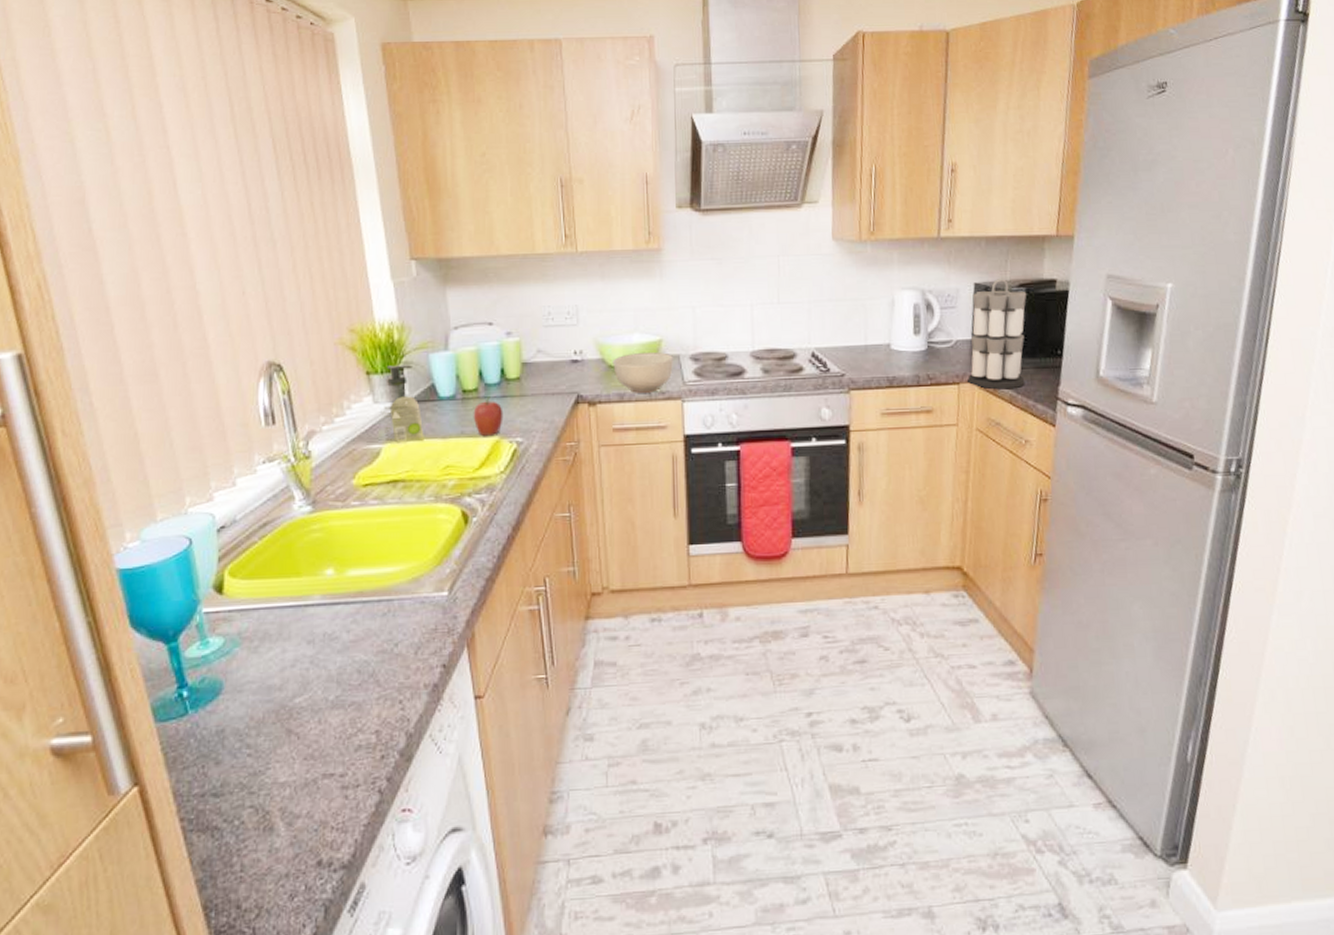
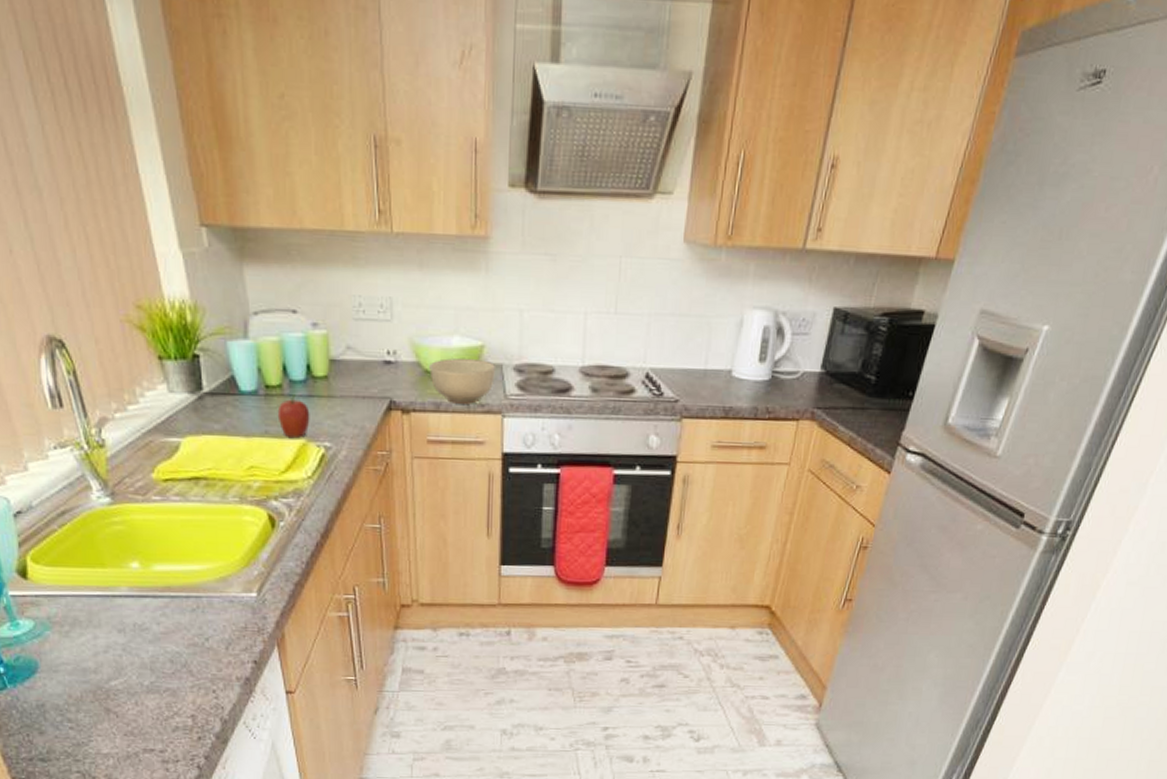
soap dispenser: present [380,365,424,445] -> none [177,351,226,440]
spice rack: present [968,279,1027,390] -> none [808,305,890,430]

